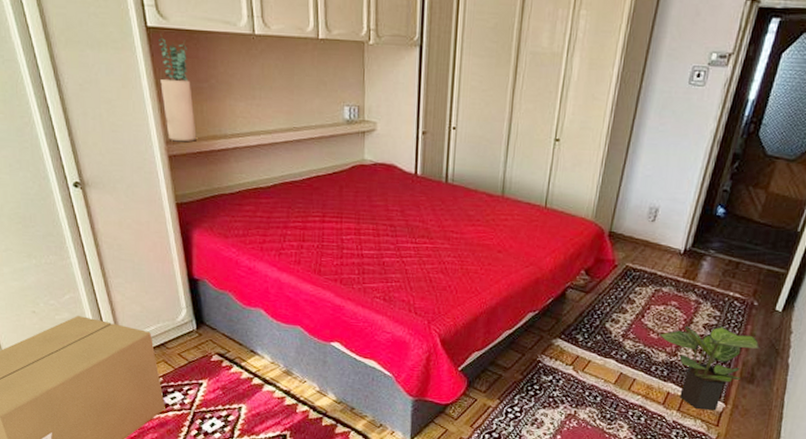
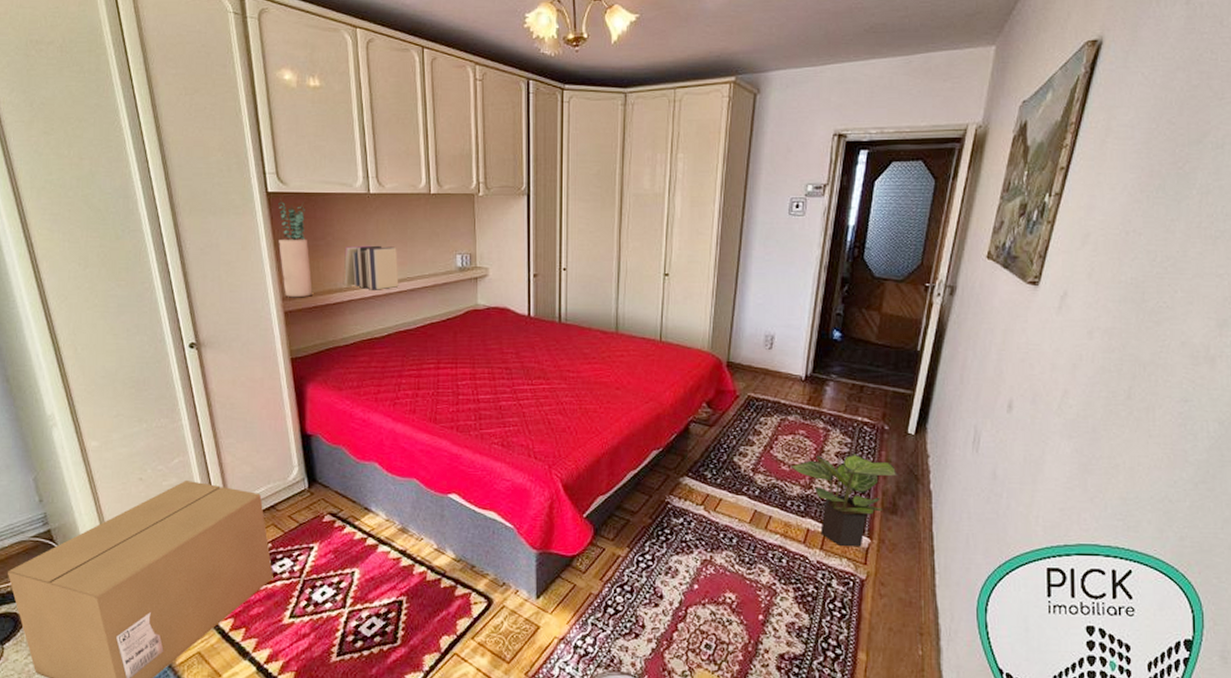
books: none [227,90,285,139] -> present [343,245,399,290]

